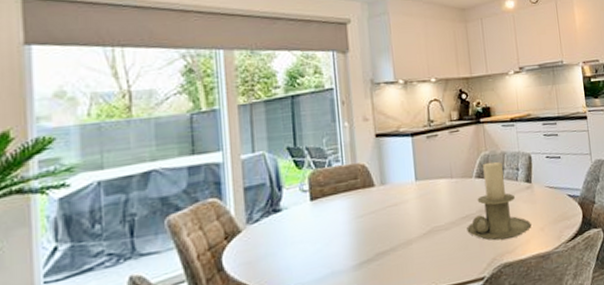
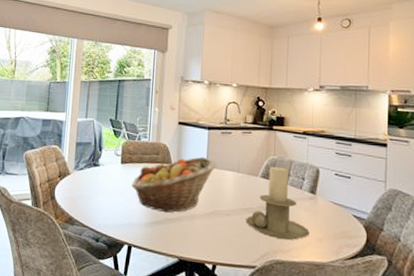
fruit basket: none [327,169,427,247] -> present [131,156,217,213]

